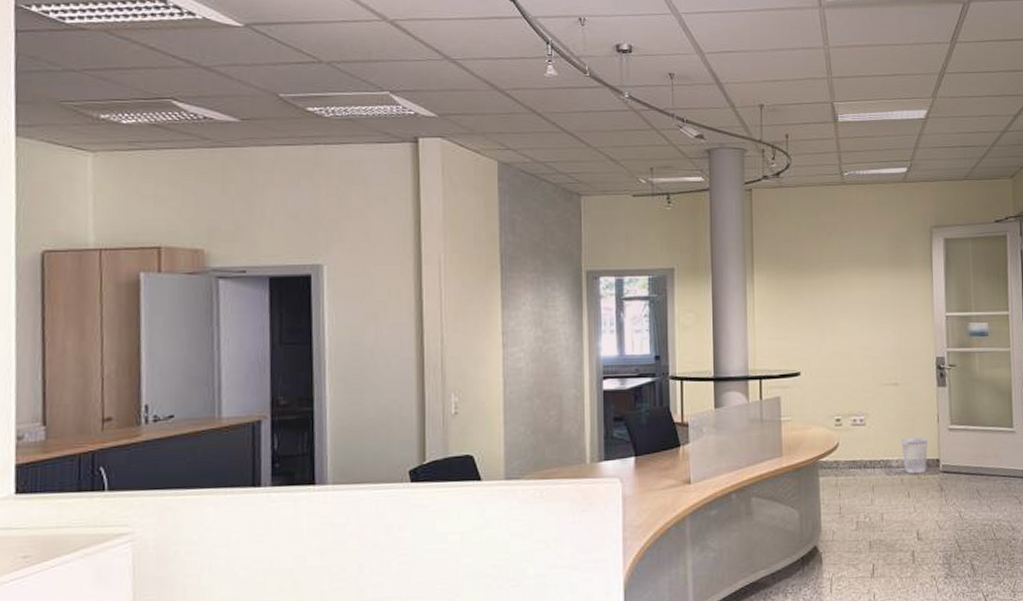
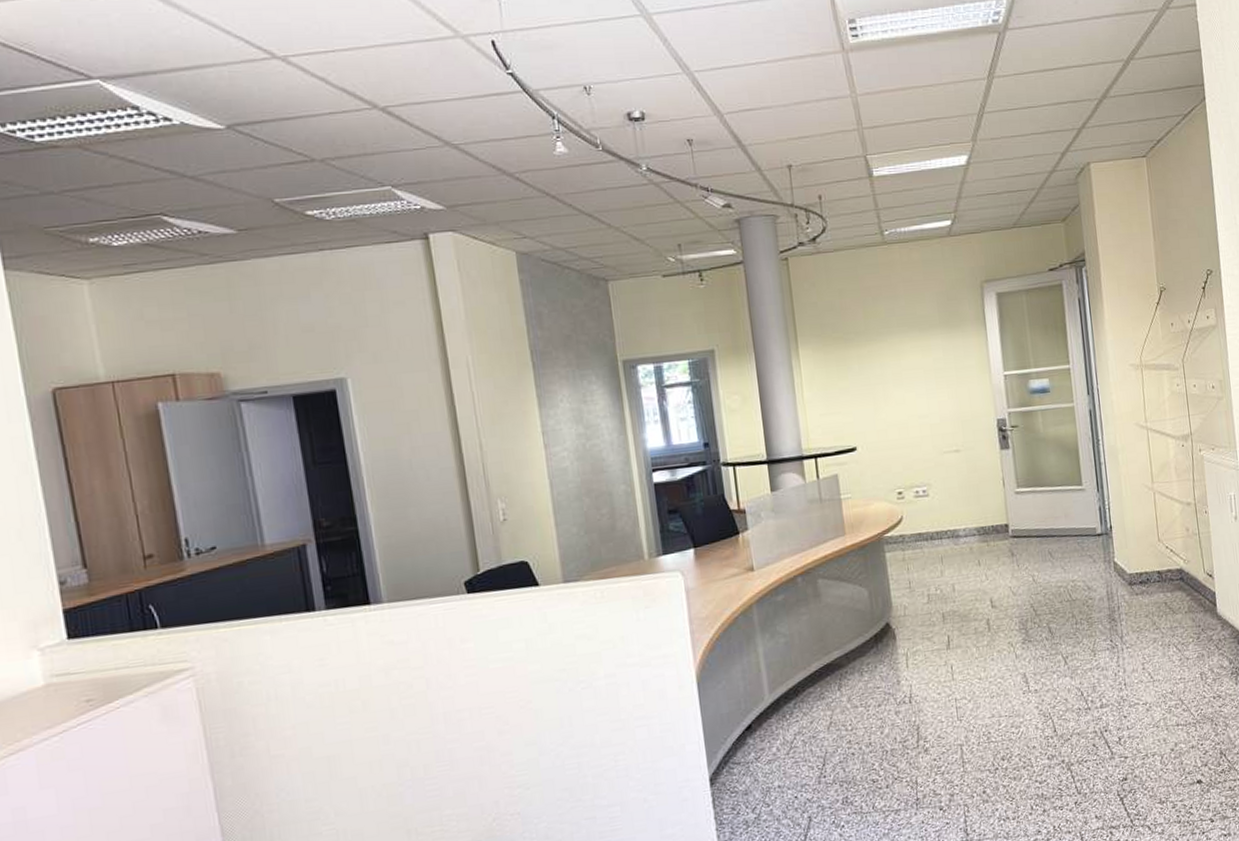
wastebasket: present [901,437,928,474] -> none [967,503,996,542]

